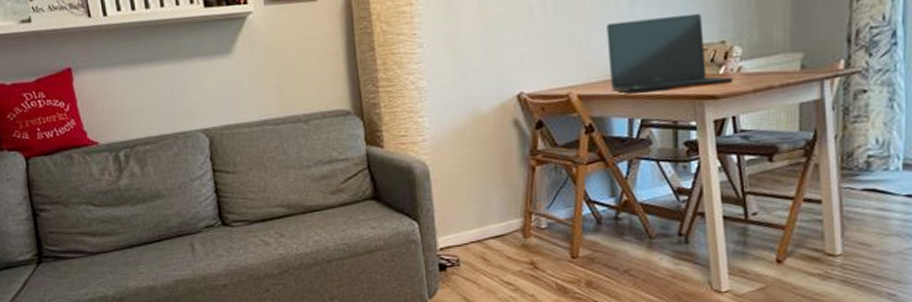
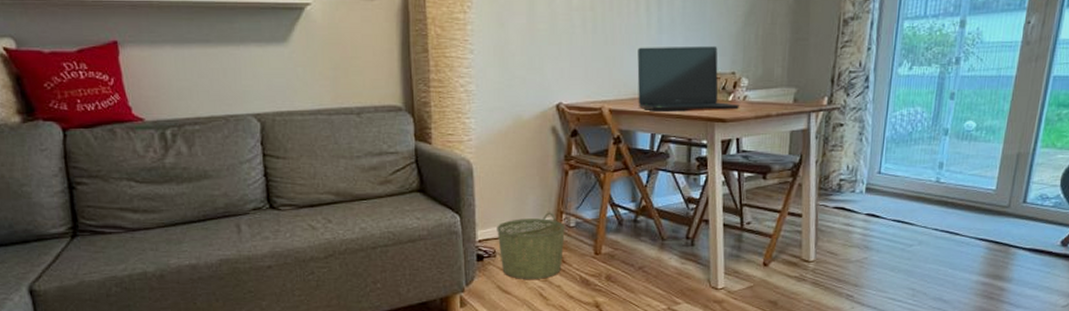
basket: none [459,213,536,289] -> present [497,212,565,279]

